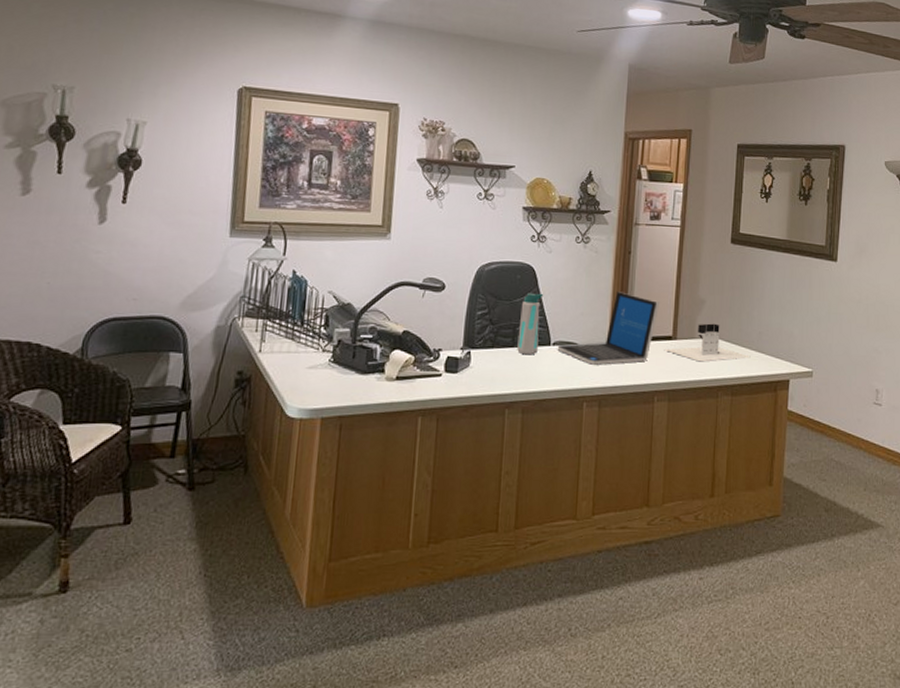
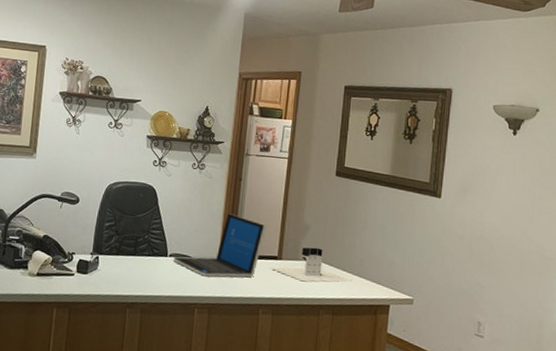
water bottle: present [517,292,544,355] -> none [138,209,163,264]

